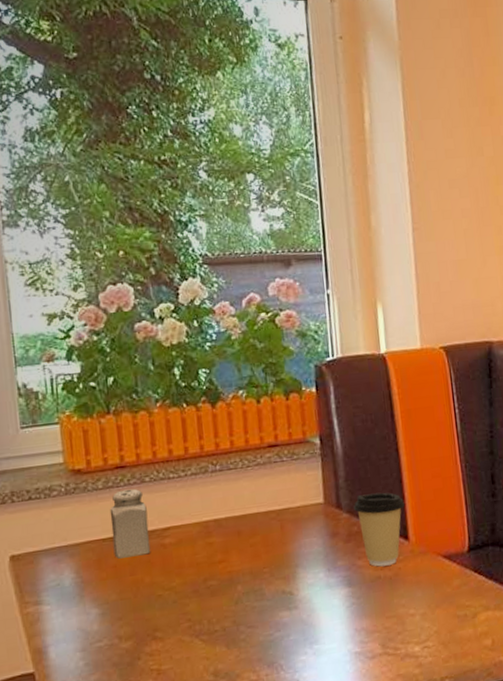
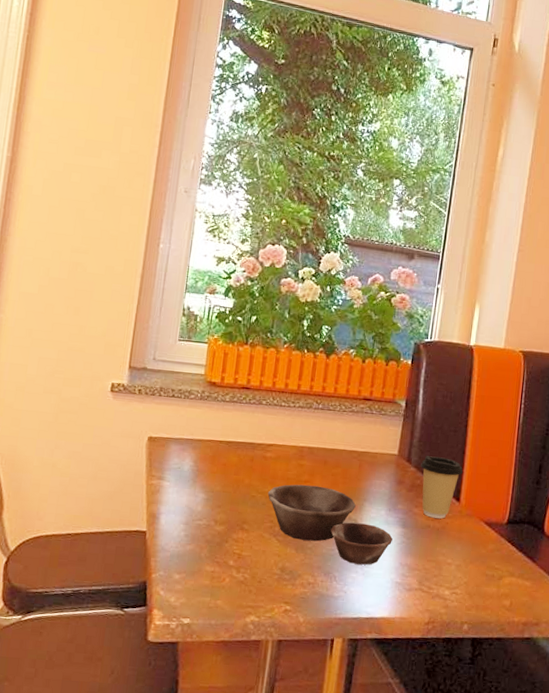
salt shaker: present [109,488,151,559] -> none [226,406,259,461]
bowl: none [176,562,340,645] -> present [267,484,393,565]

